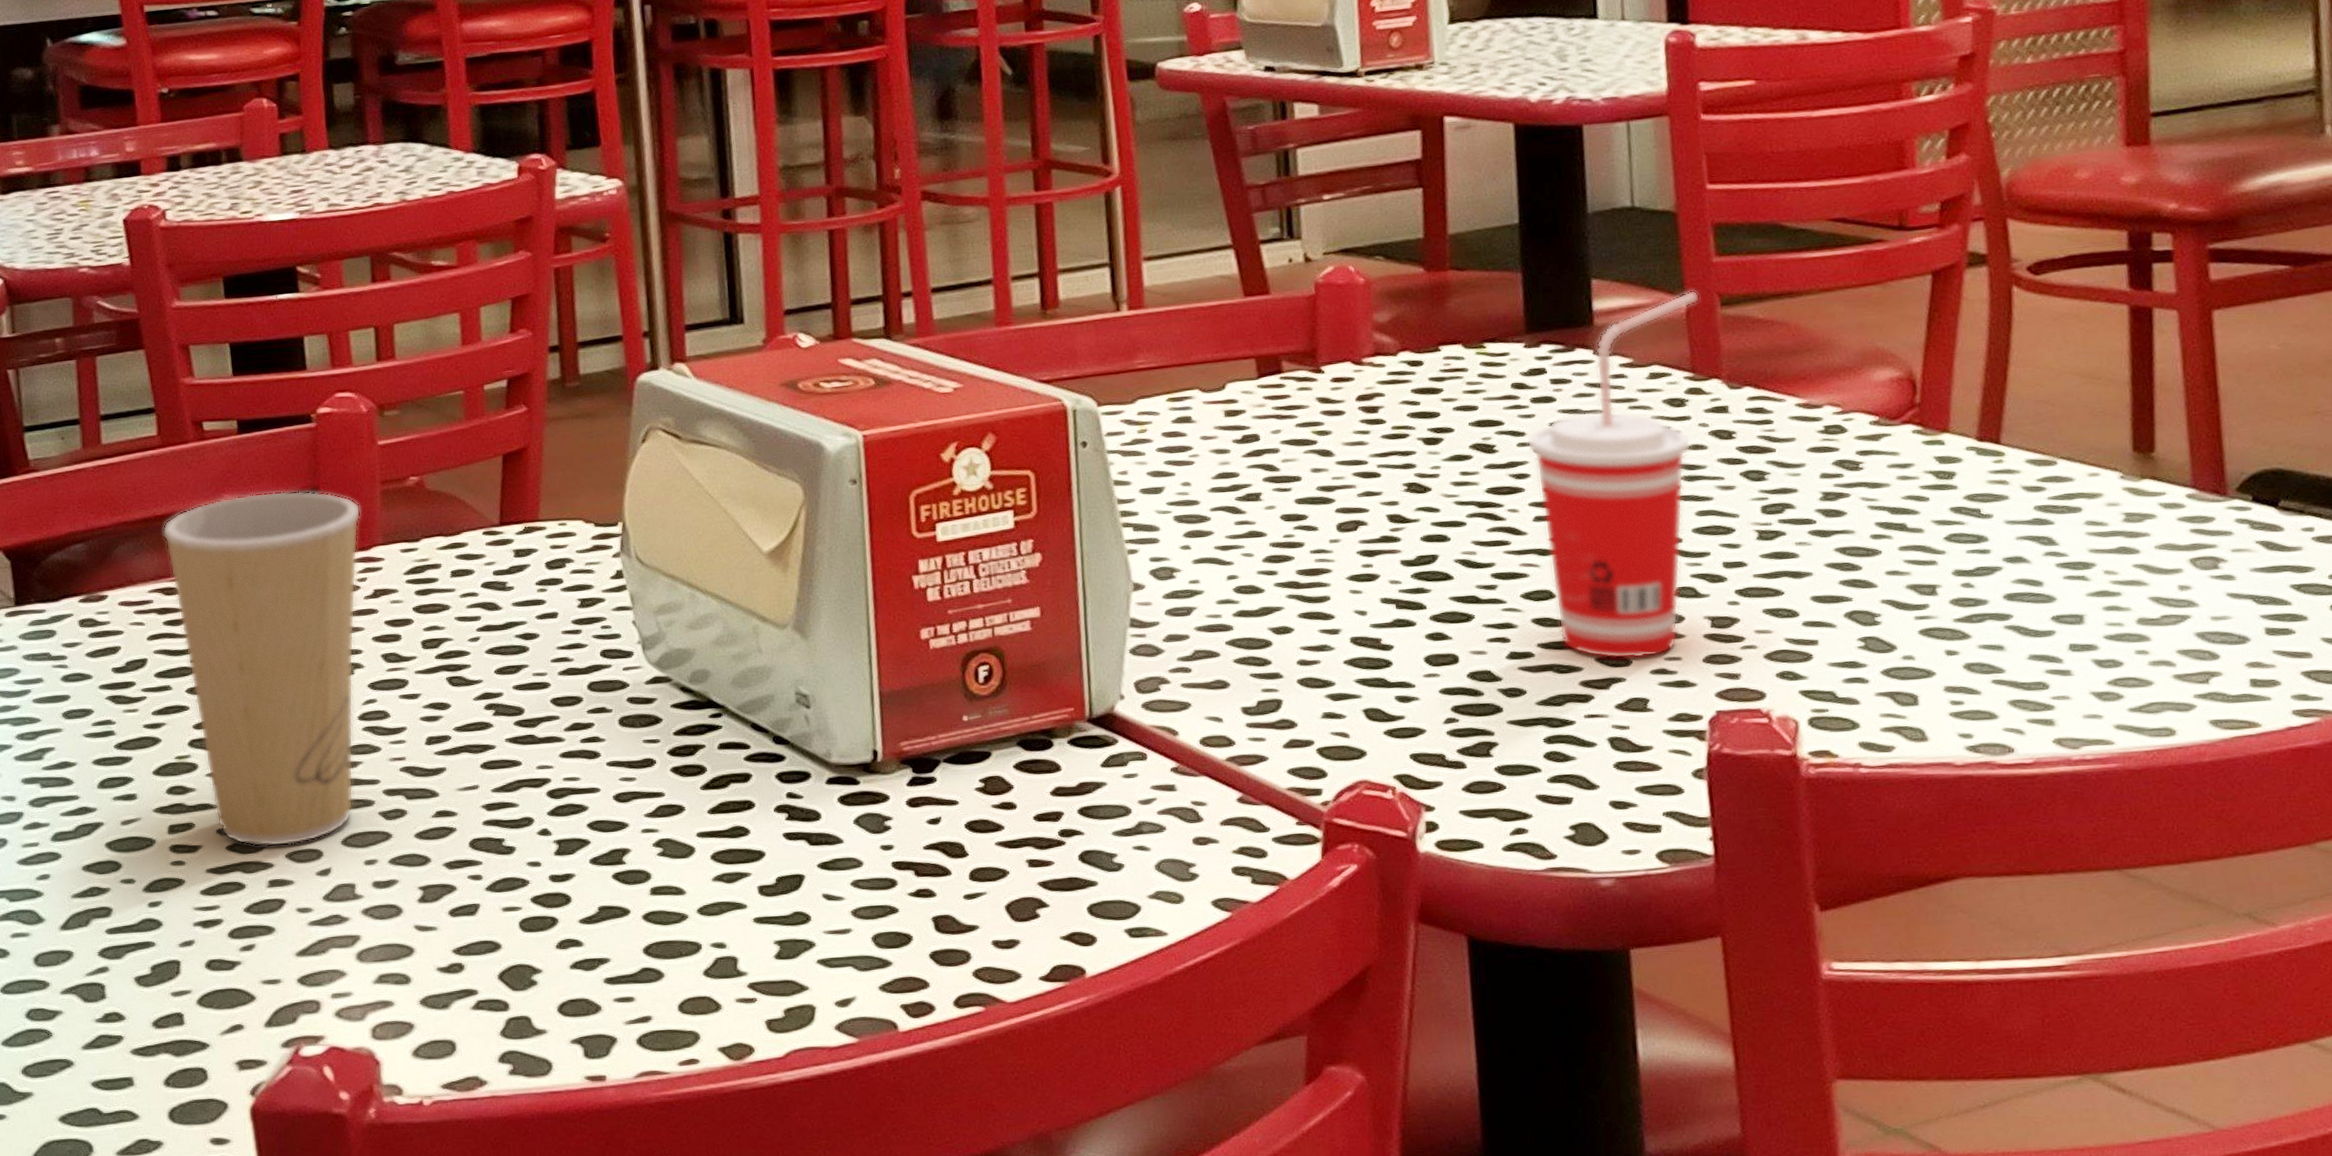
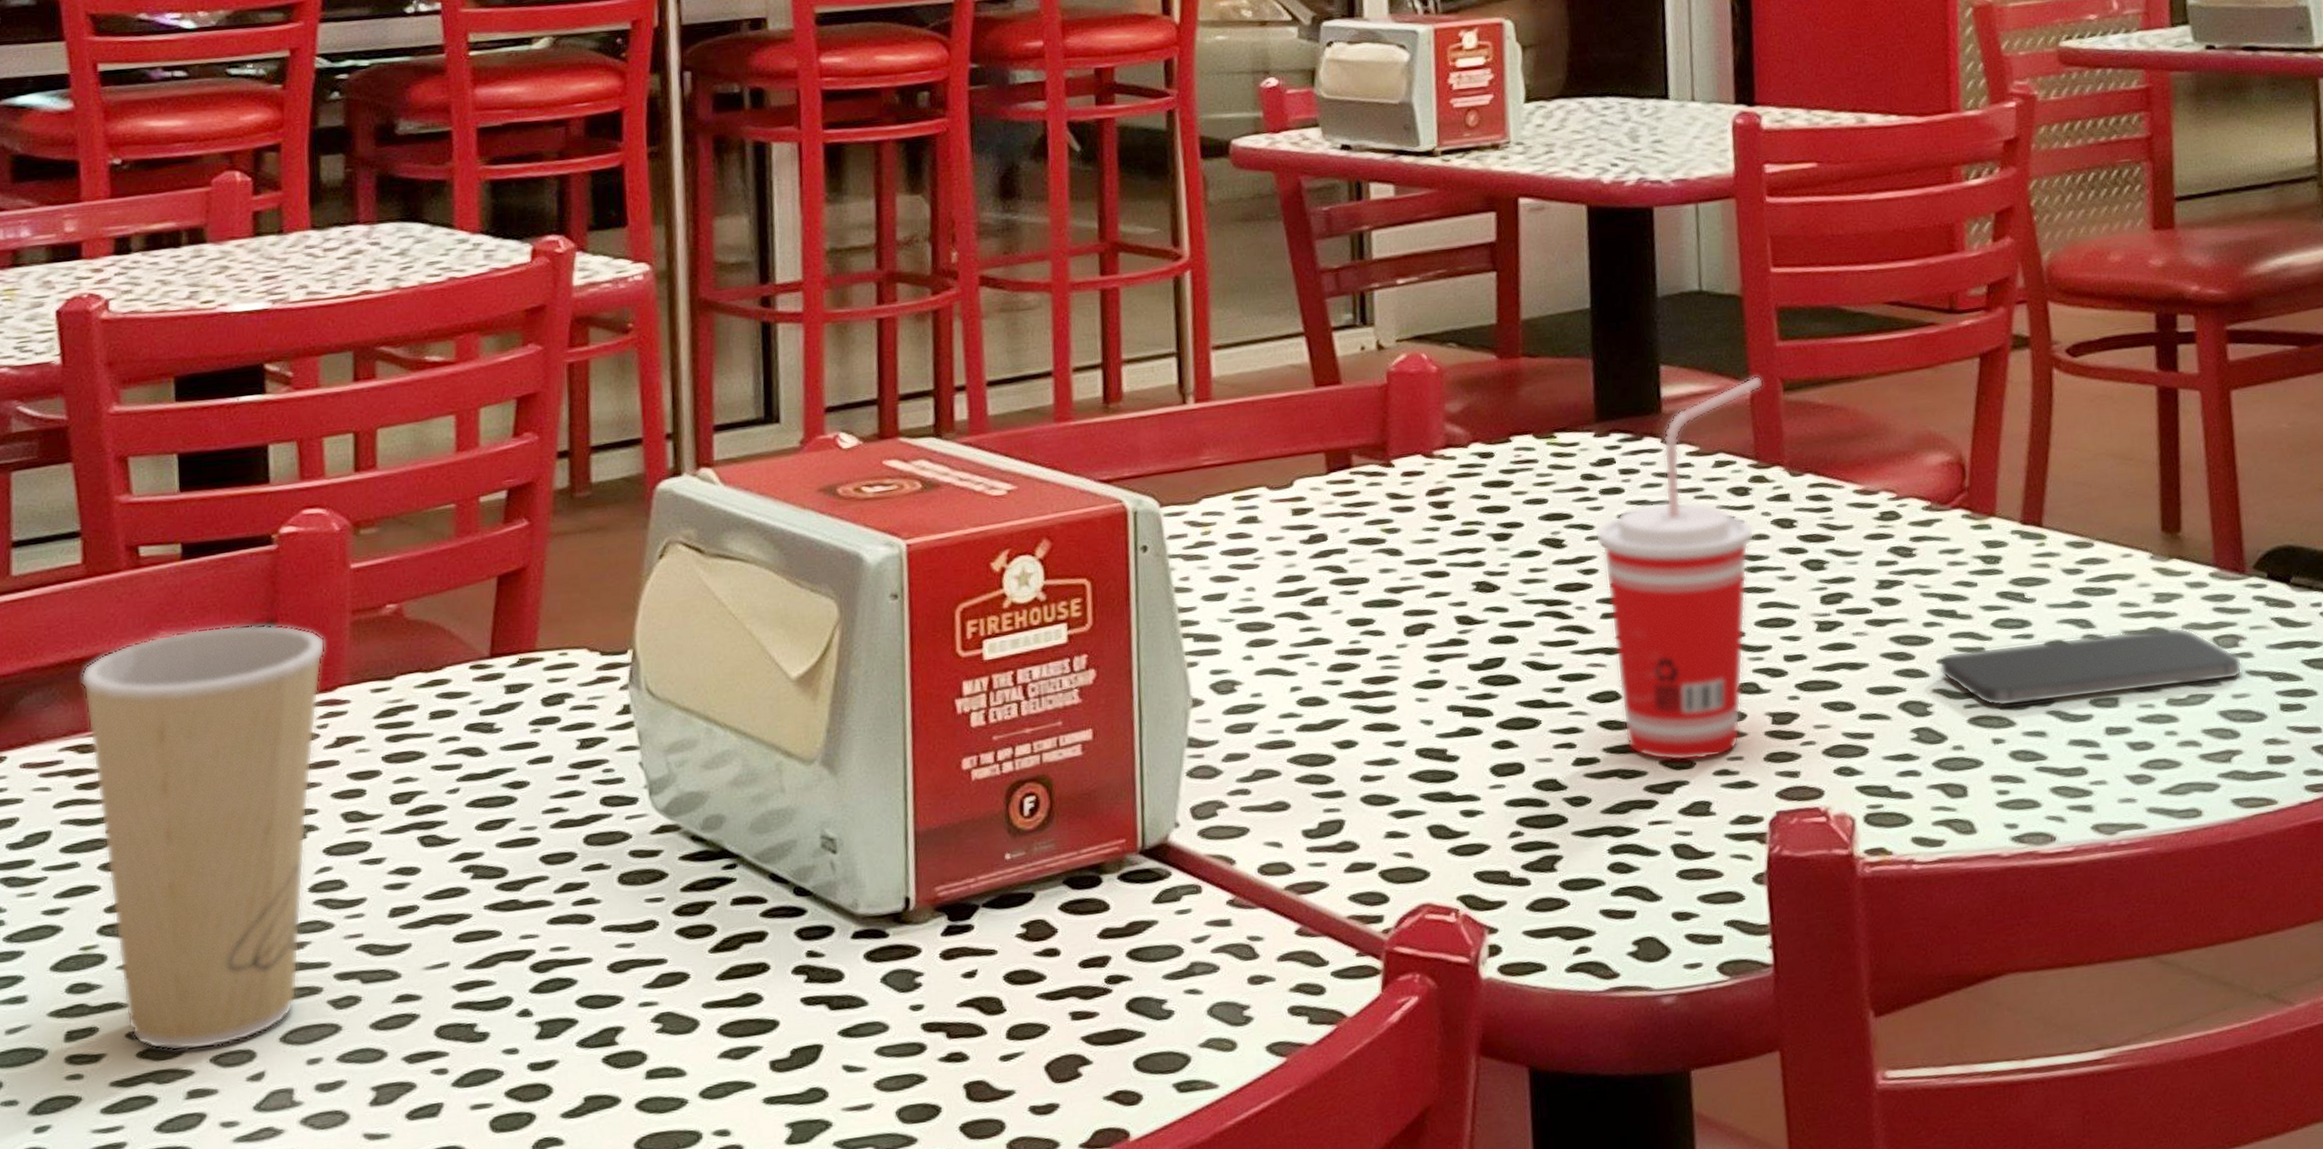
smartphone: none [1887,547,2223,620] -> present [1939,627,2242,707]

